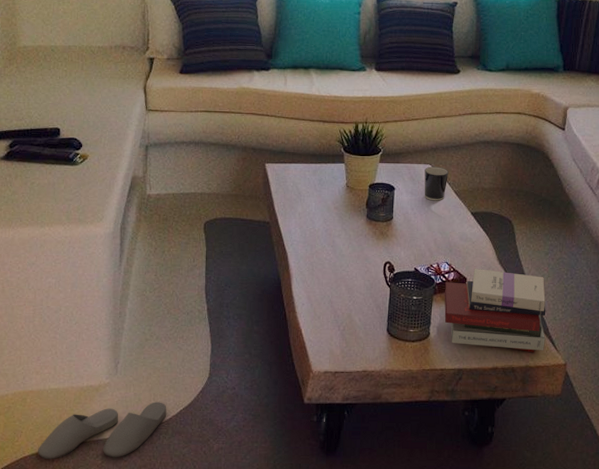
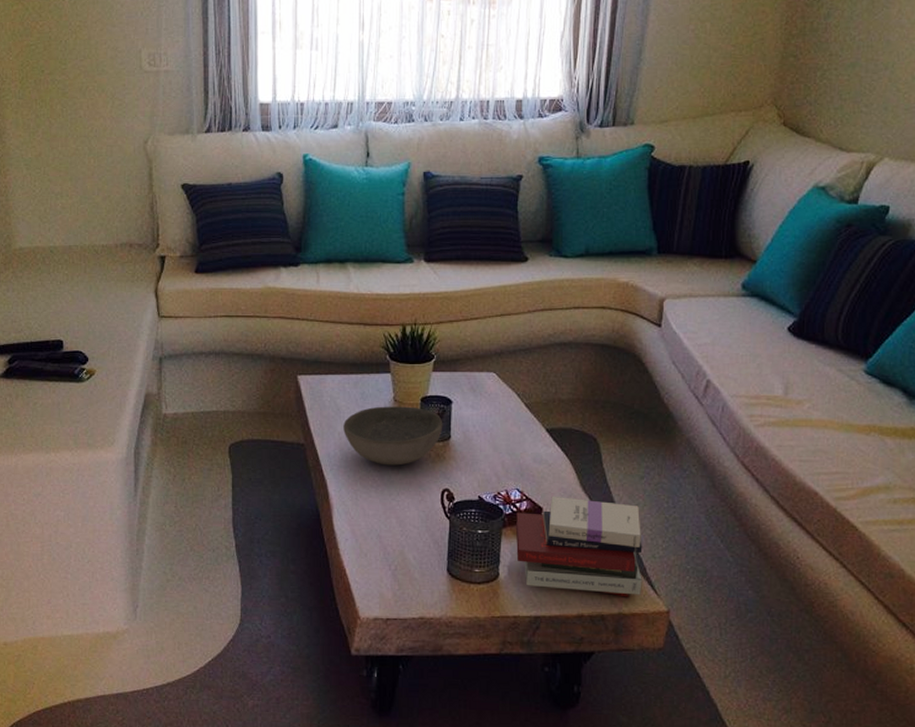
slippers: present [38,402,167,460] -> none [52,651,194,715]
bowl: none [303,191,387,242] -> present [343,406,443,466]
mug: present [424,166,449,201] -> none [488,375,517,416]

